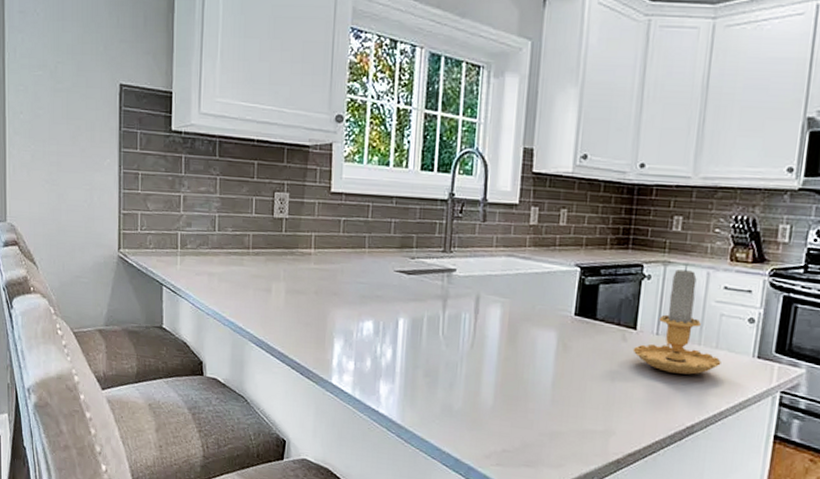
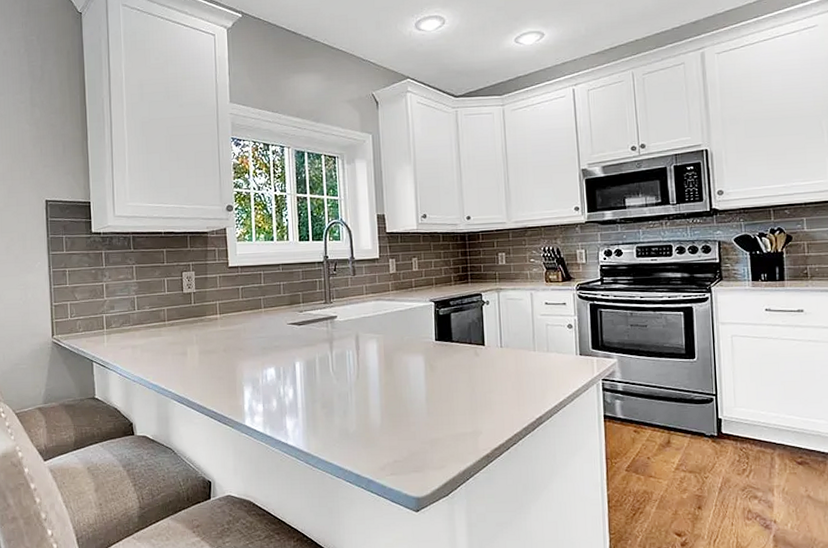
candle: present [632,264,721,375] -> none [484,289,553,377]

